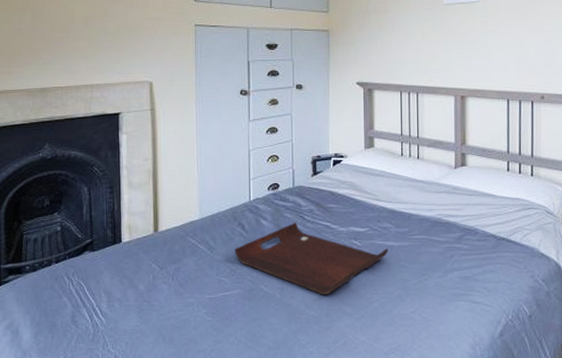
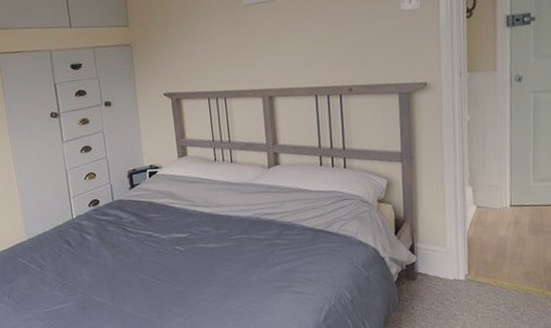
serving tray: present [234,222,389,296] -> none [63,234,211,300]

